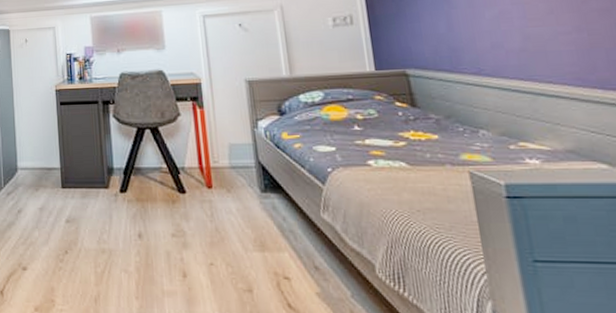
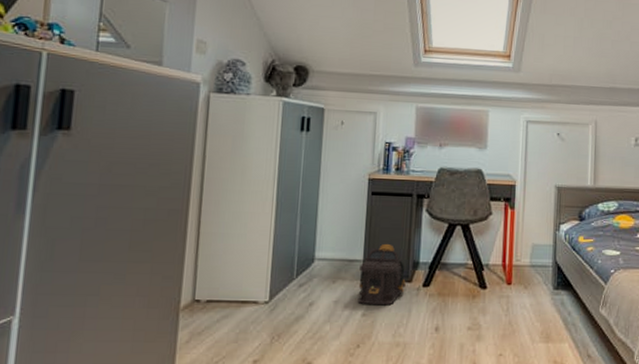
backpack: none [58,151,104,212] -> present [357,243,407,306]

